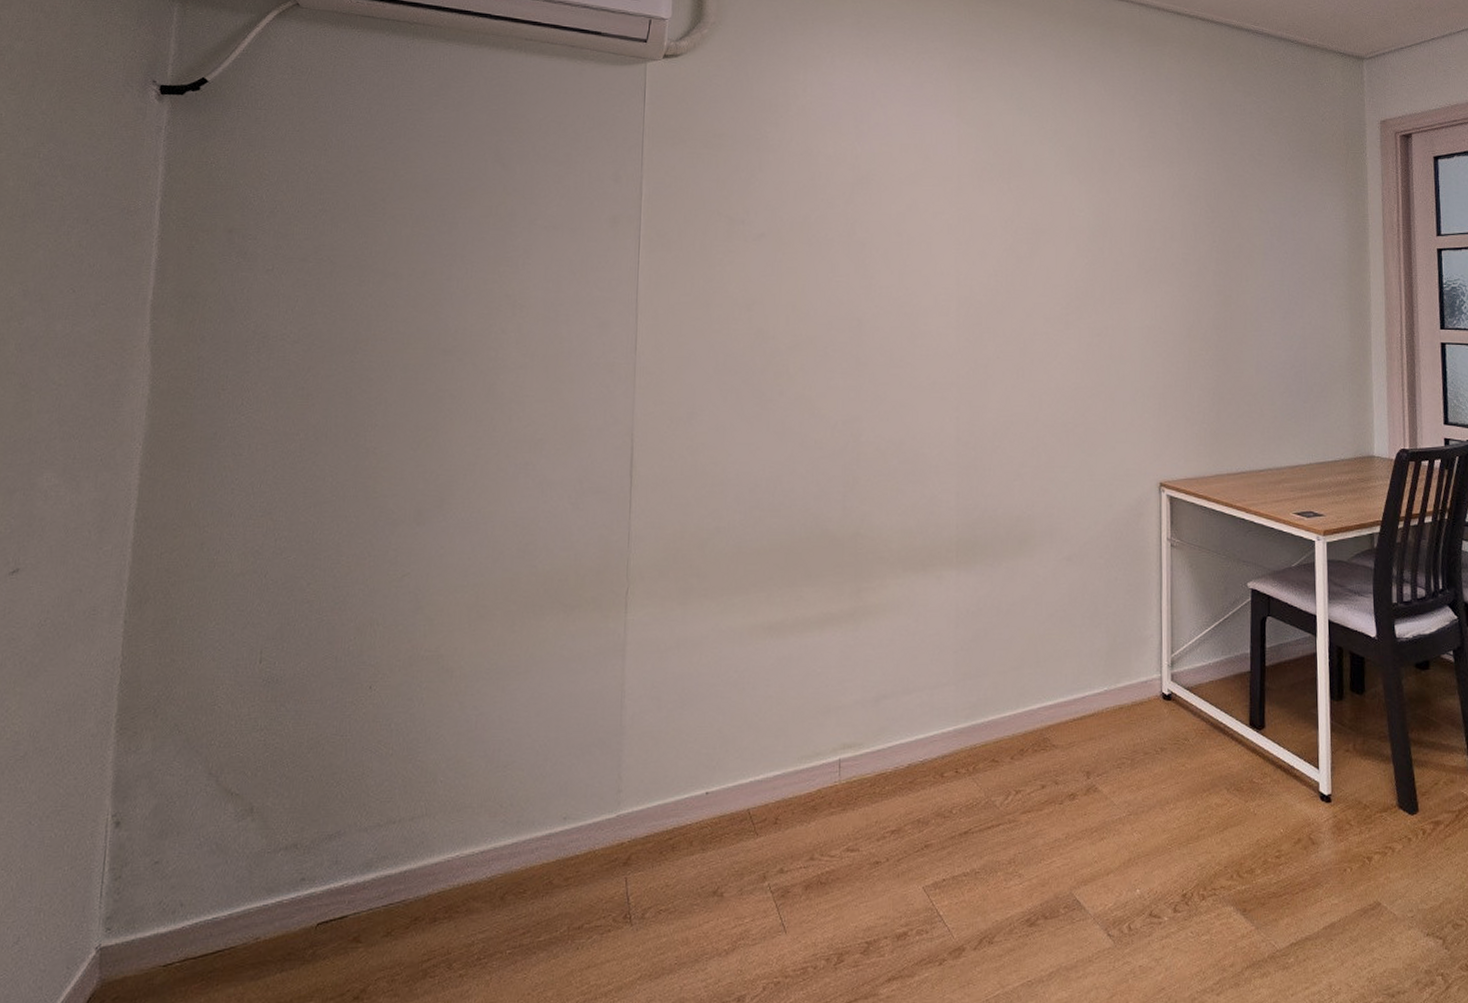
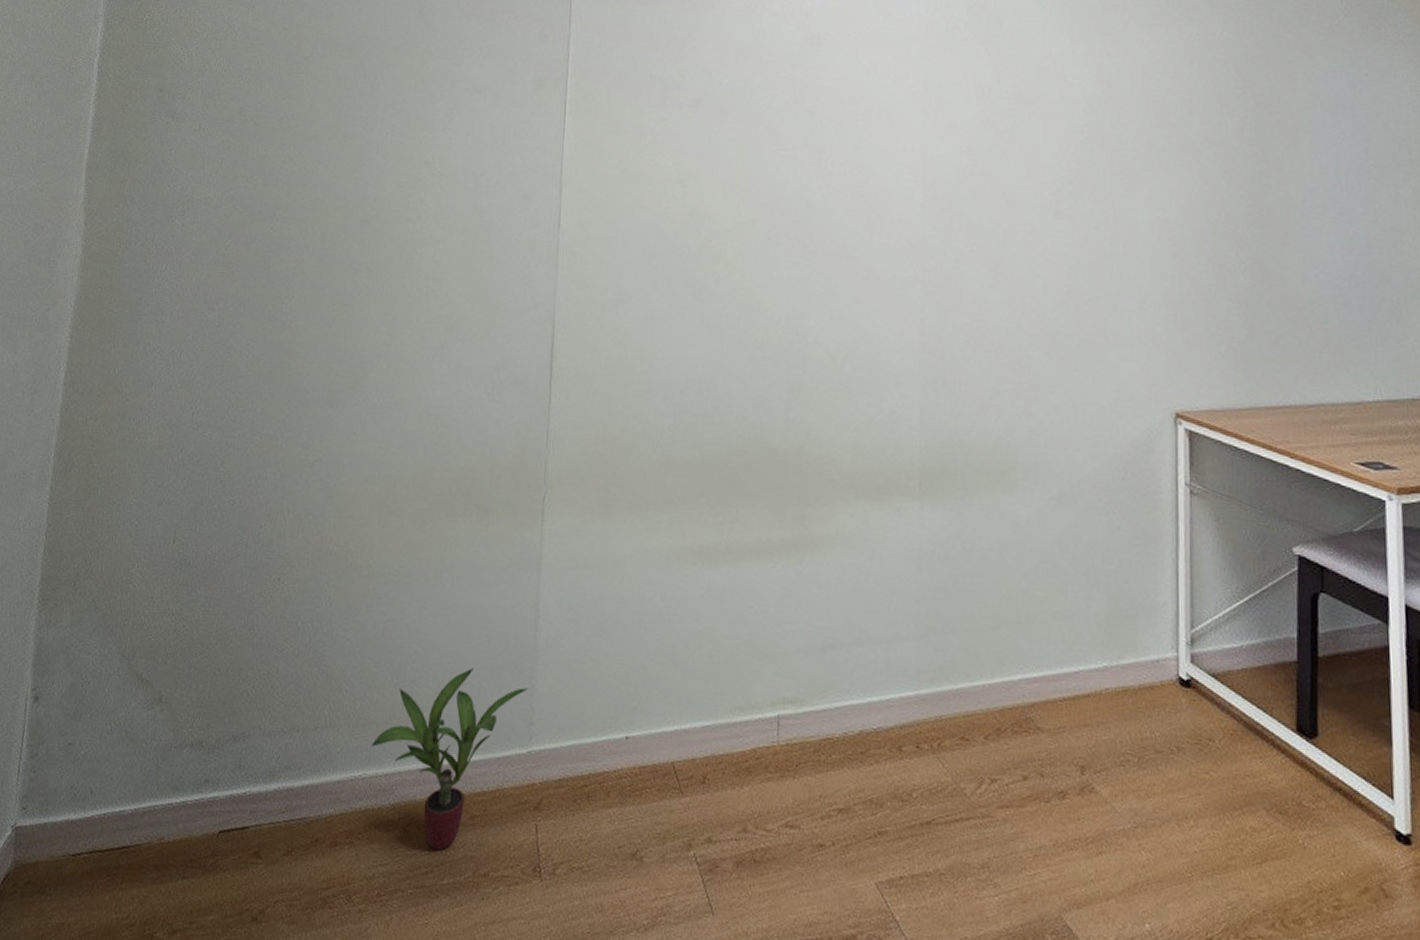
potted plant: none [467,748,617,911] -> present [371,668,529,850]

